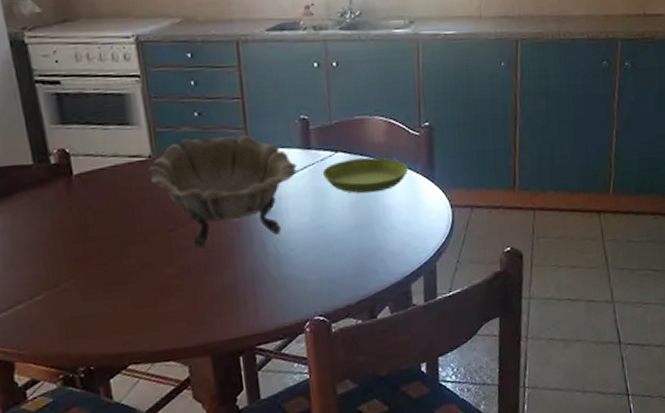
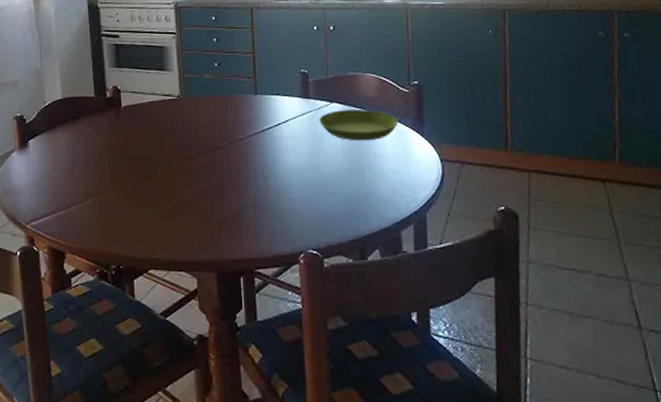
decorative bowl: present [148,135,297,250] -> none [177,83,297,176]

